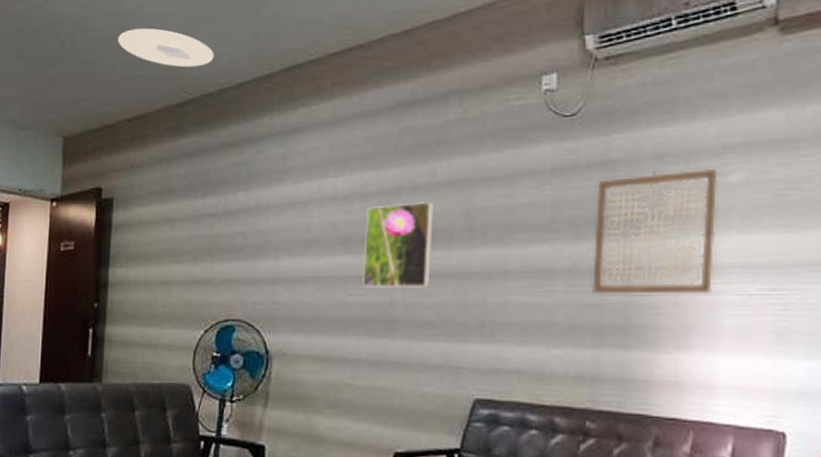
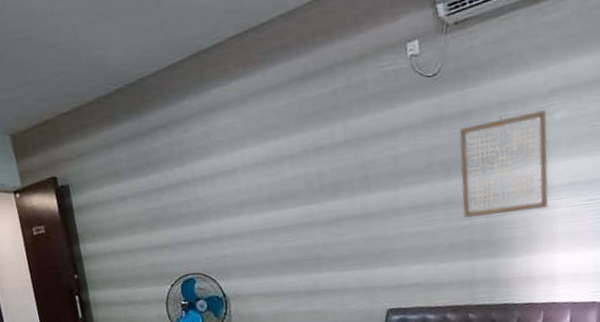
ceiling light: present [118,28,214,68] -> none [37,26,129,61]
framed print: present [362,202,435,288] -> none [283,159,342,235]

